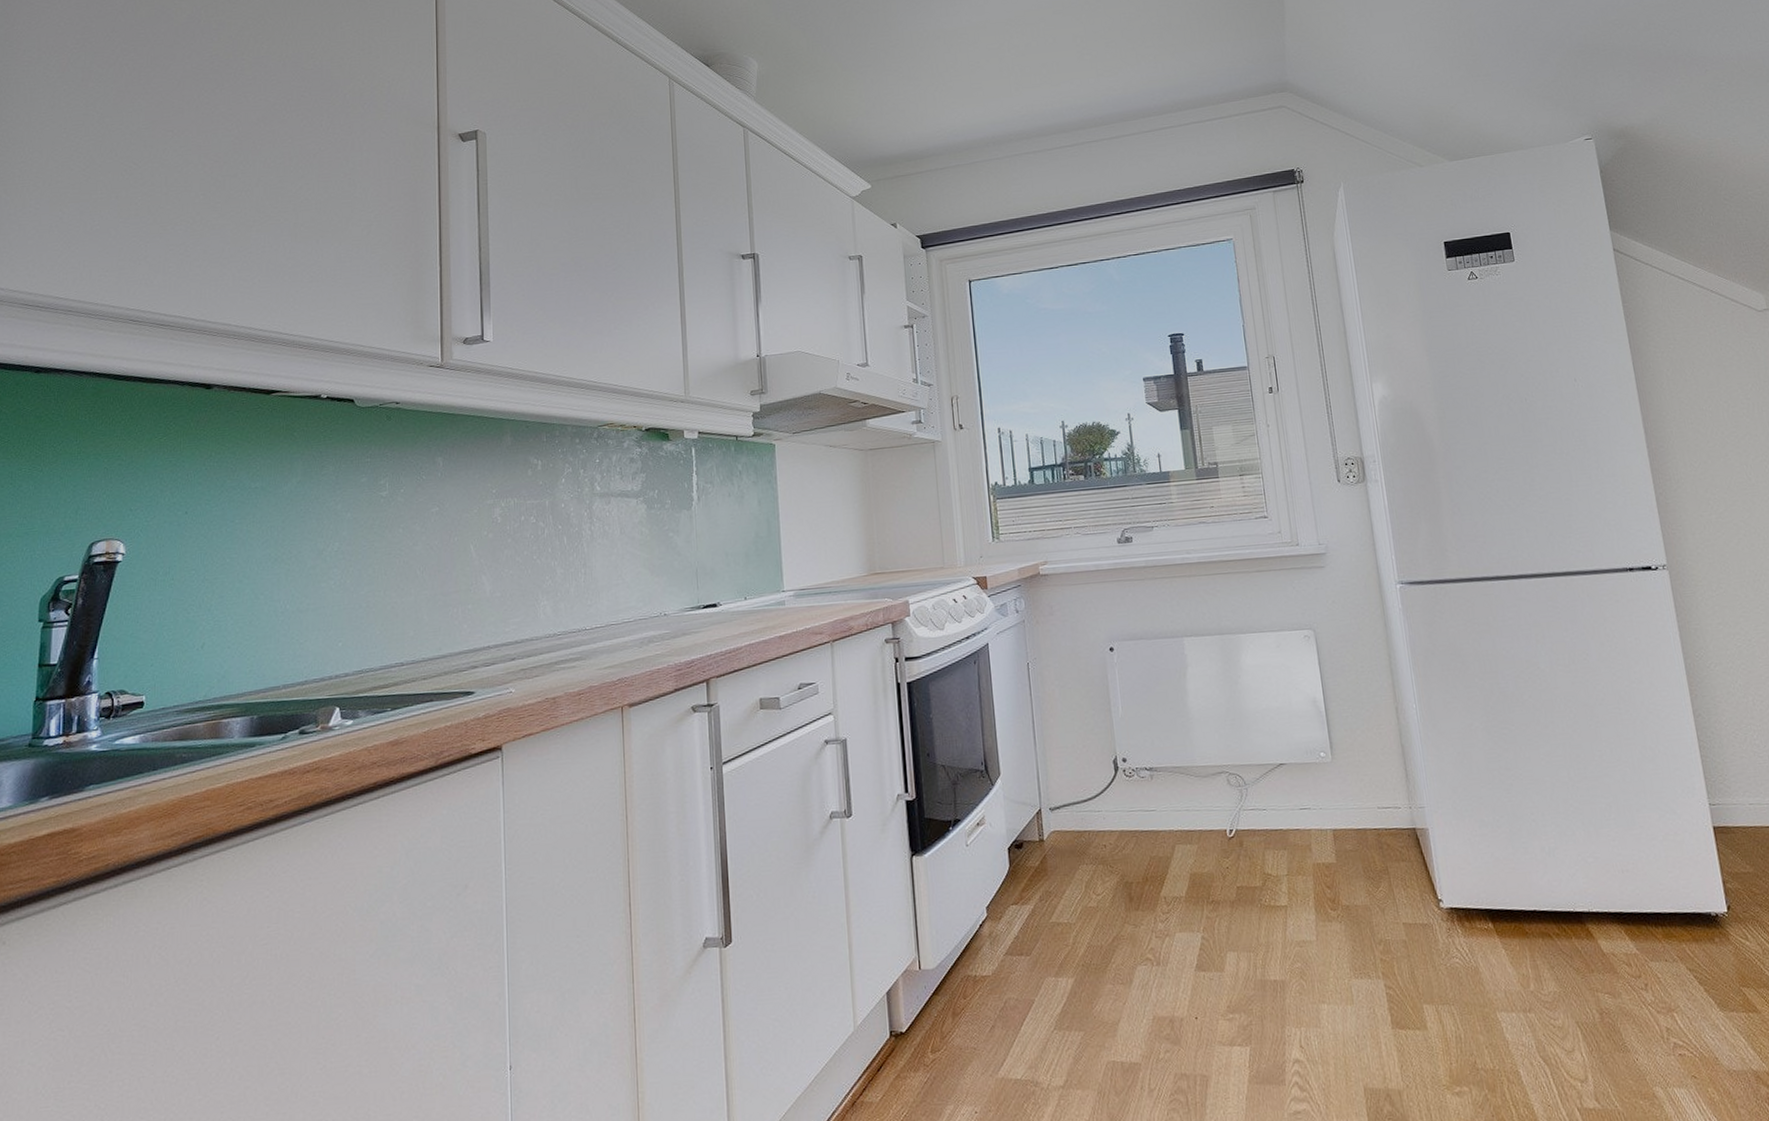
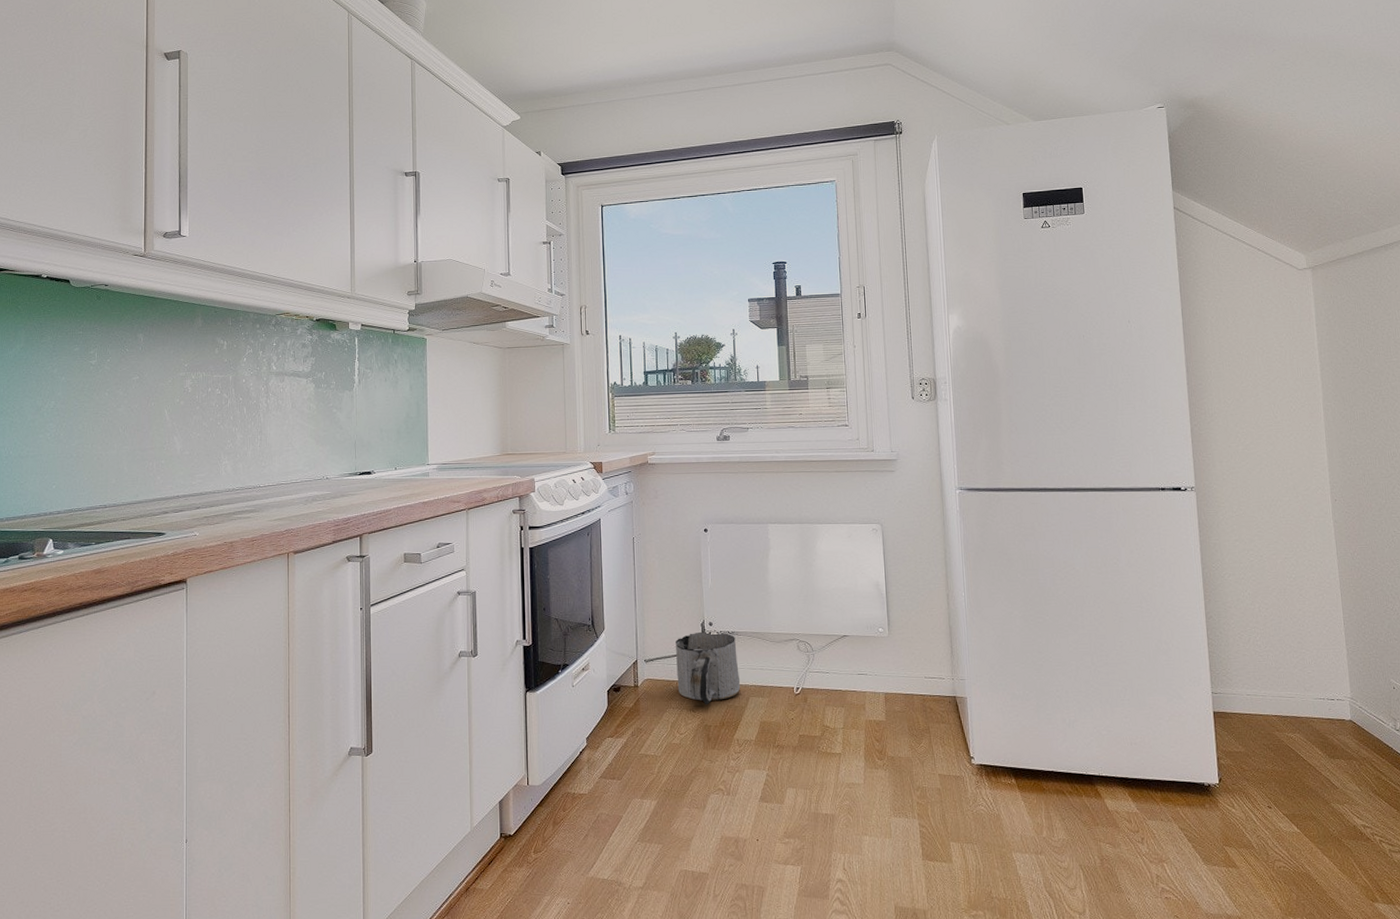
bucket: none [1085,769,1165,858] -> present [676,631,741,705]

